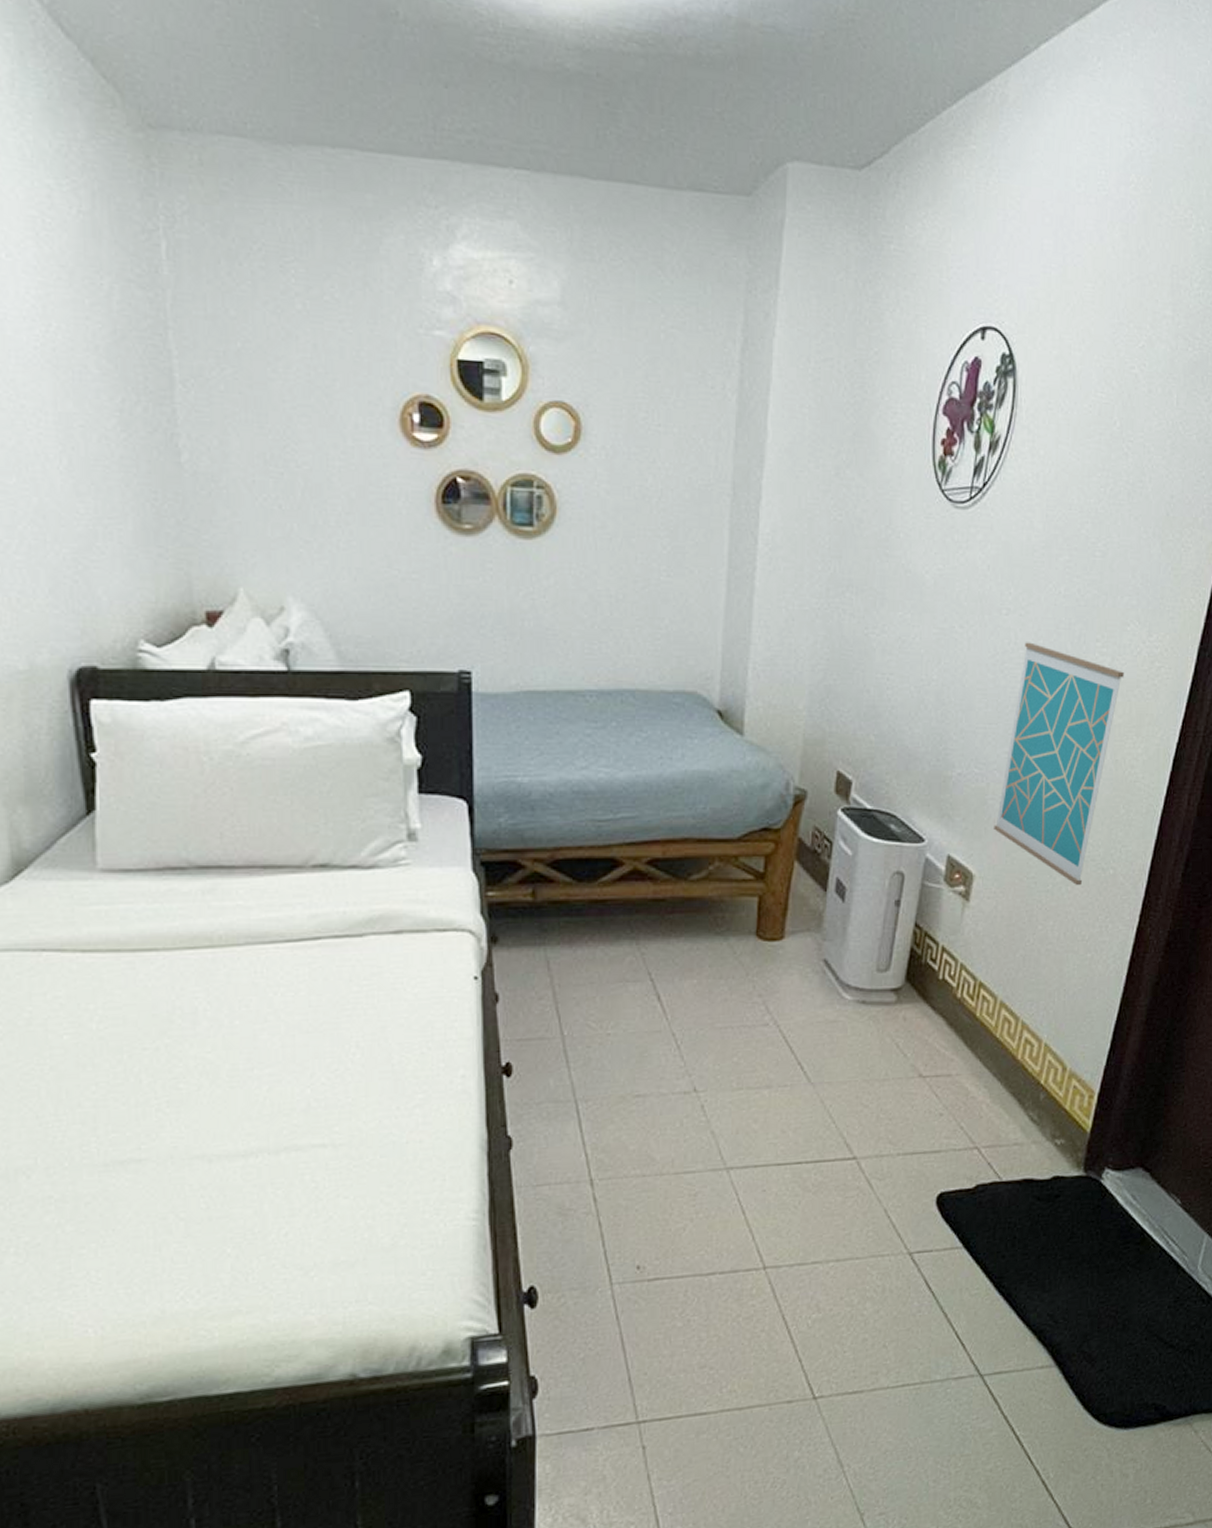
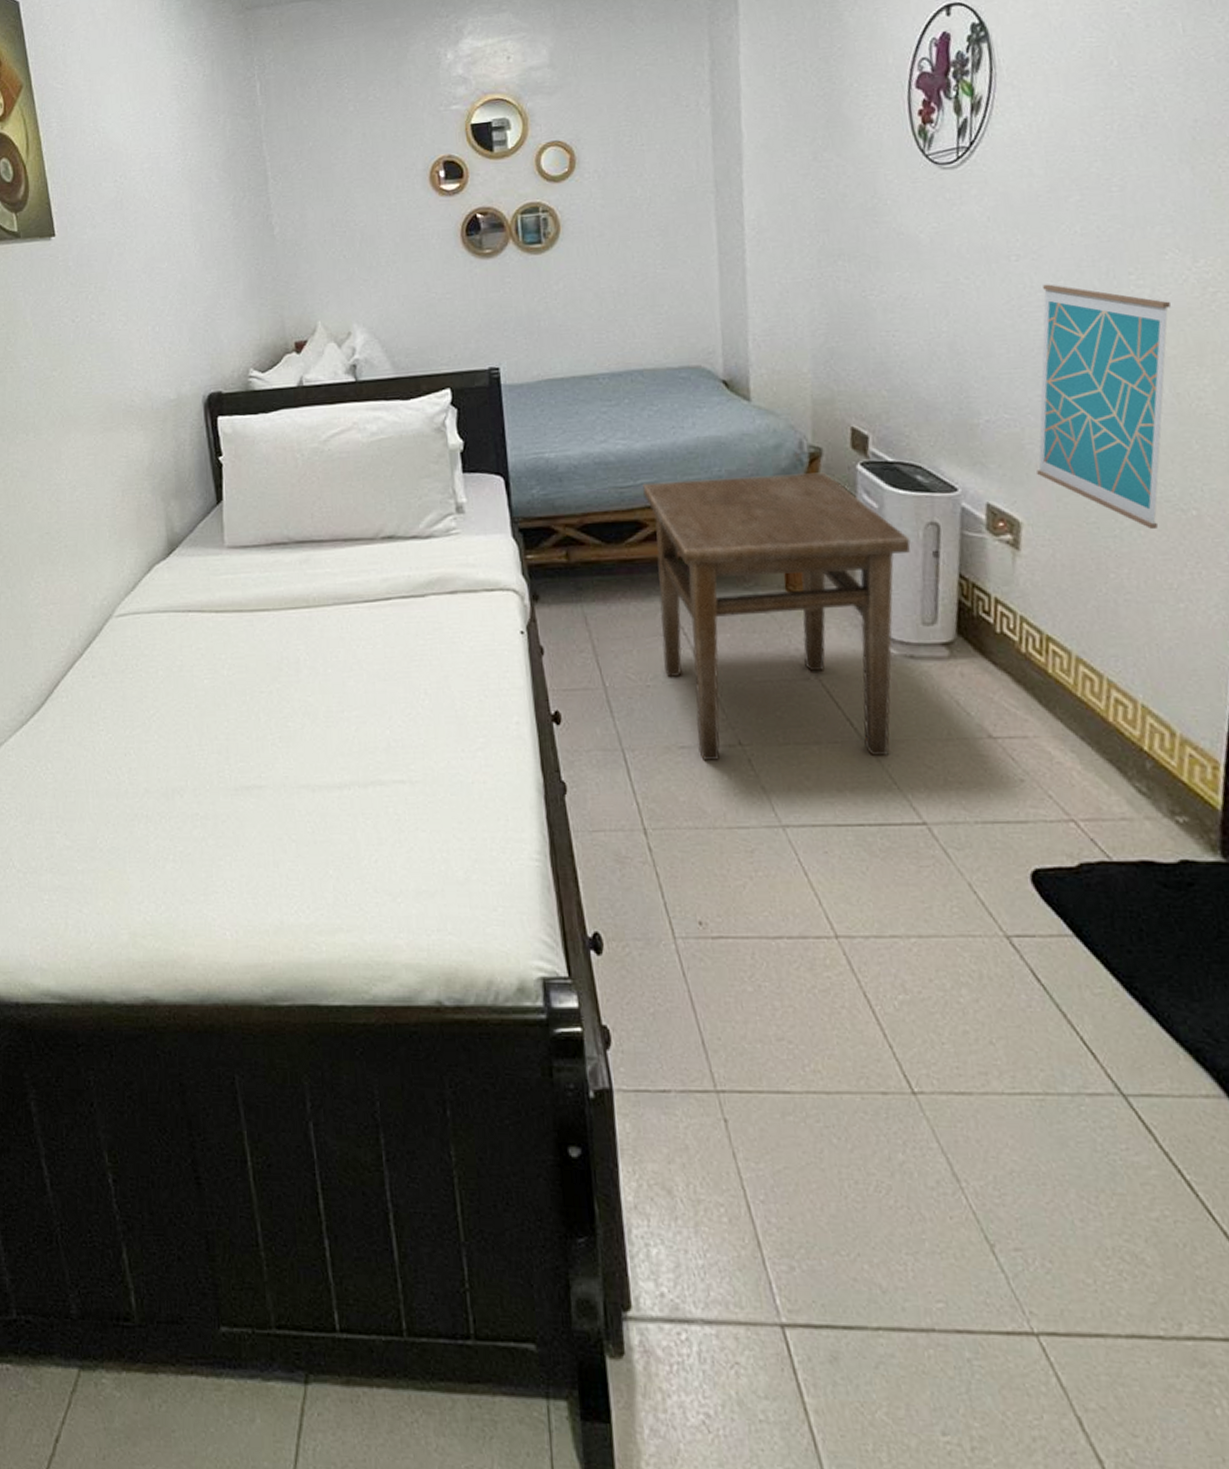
side table: none [621,816,877,1108] -> present [642,472,911,760]

